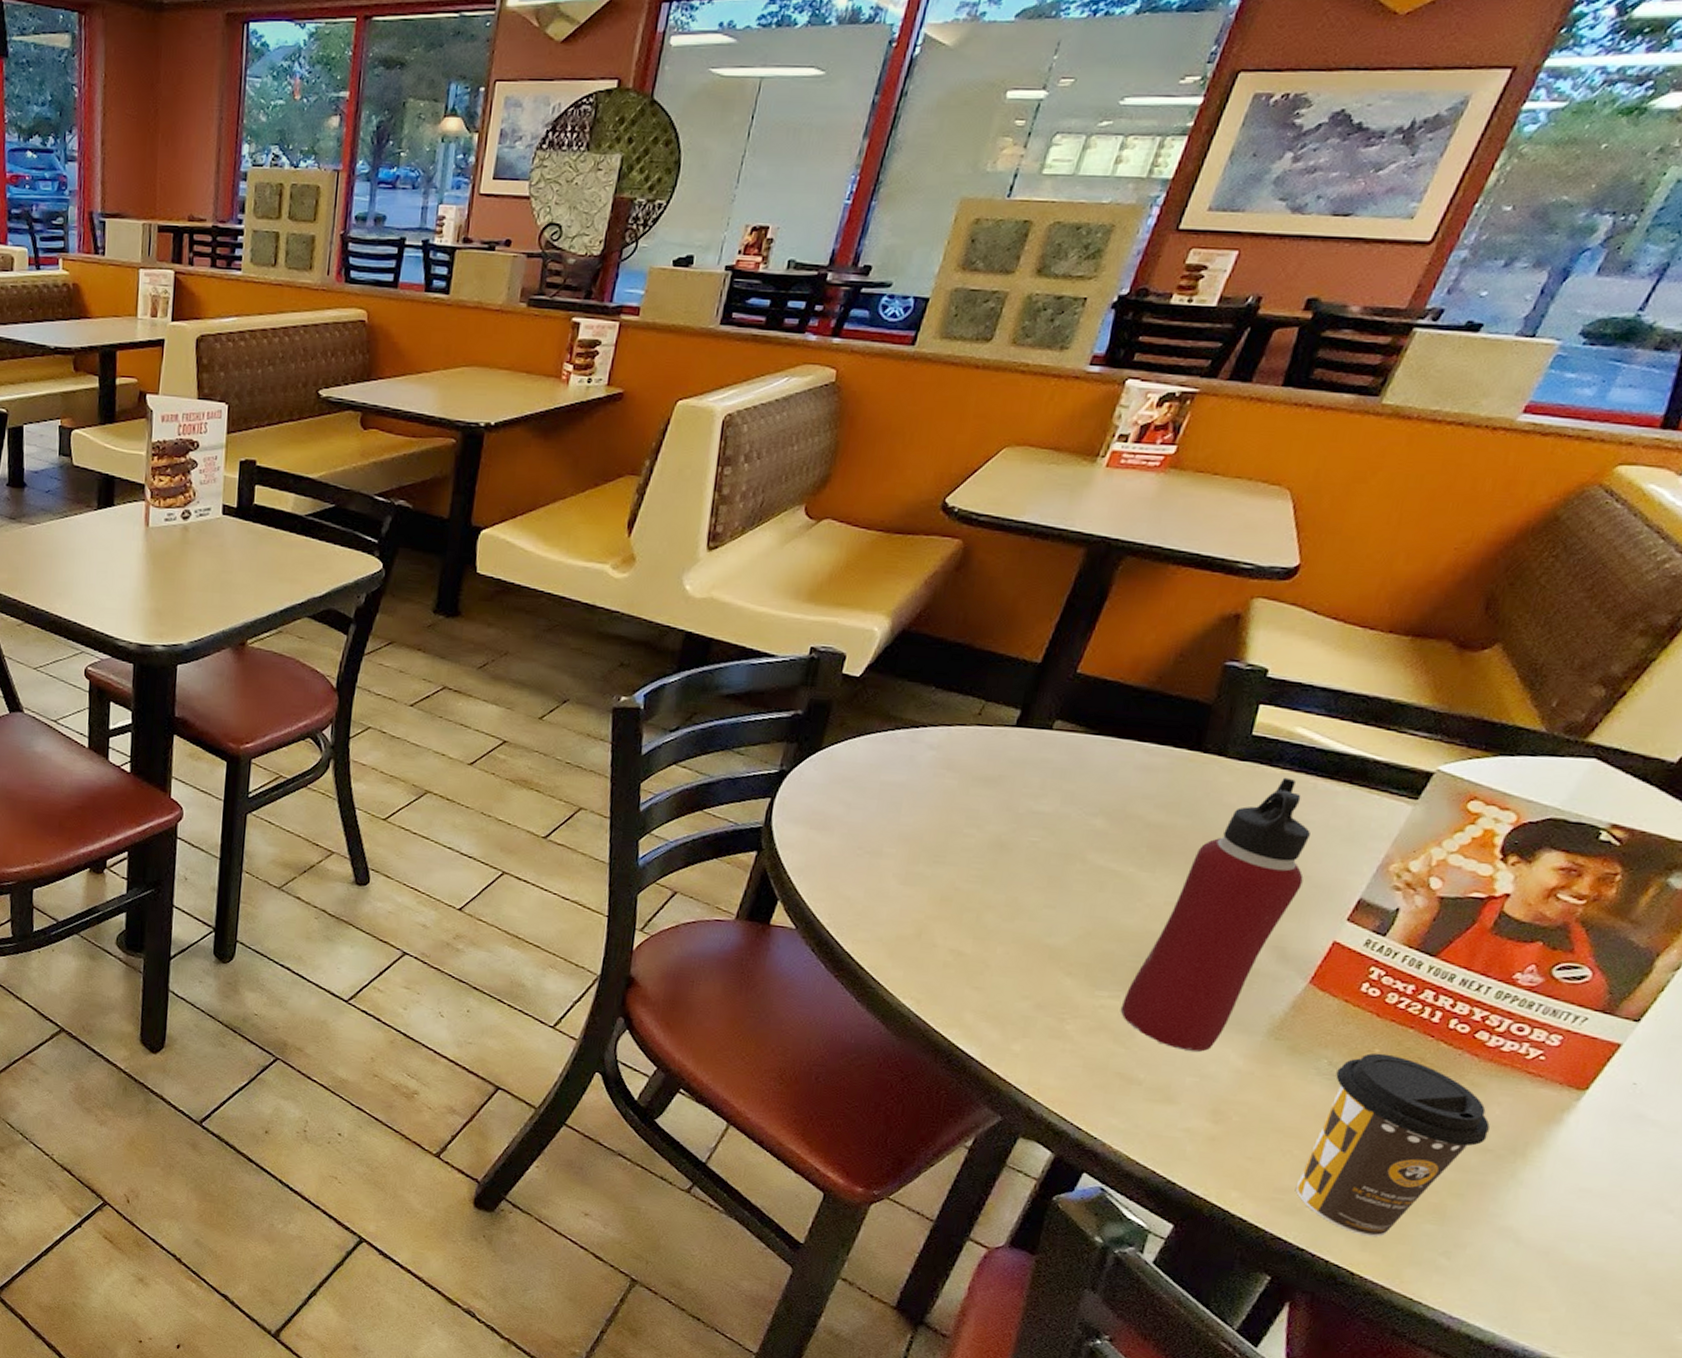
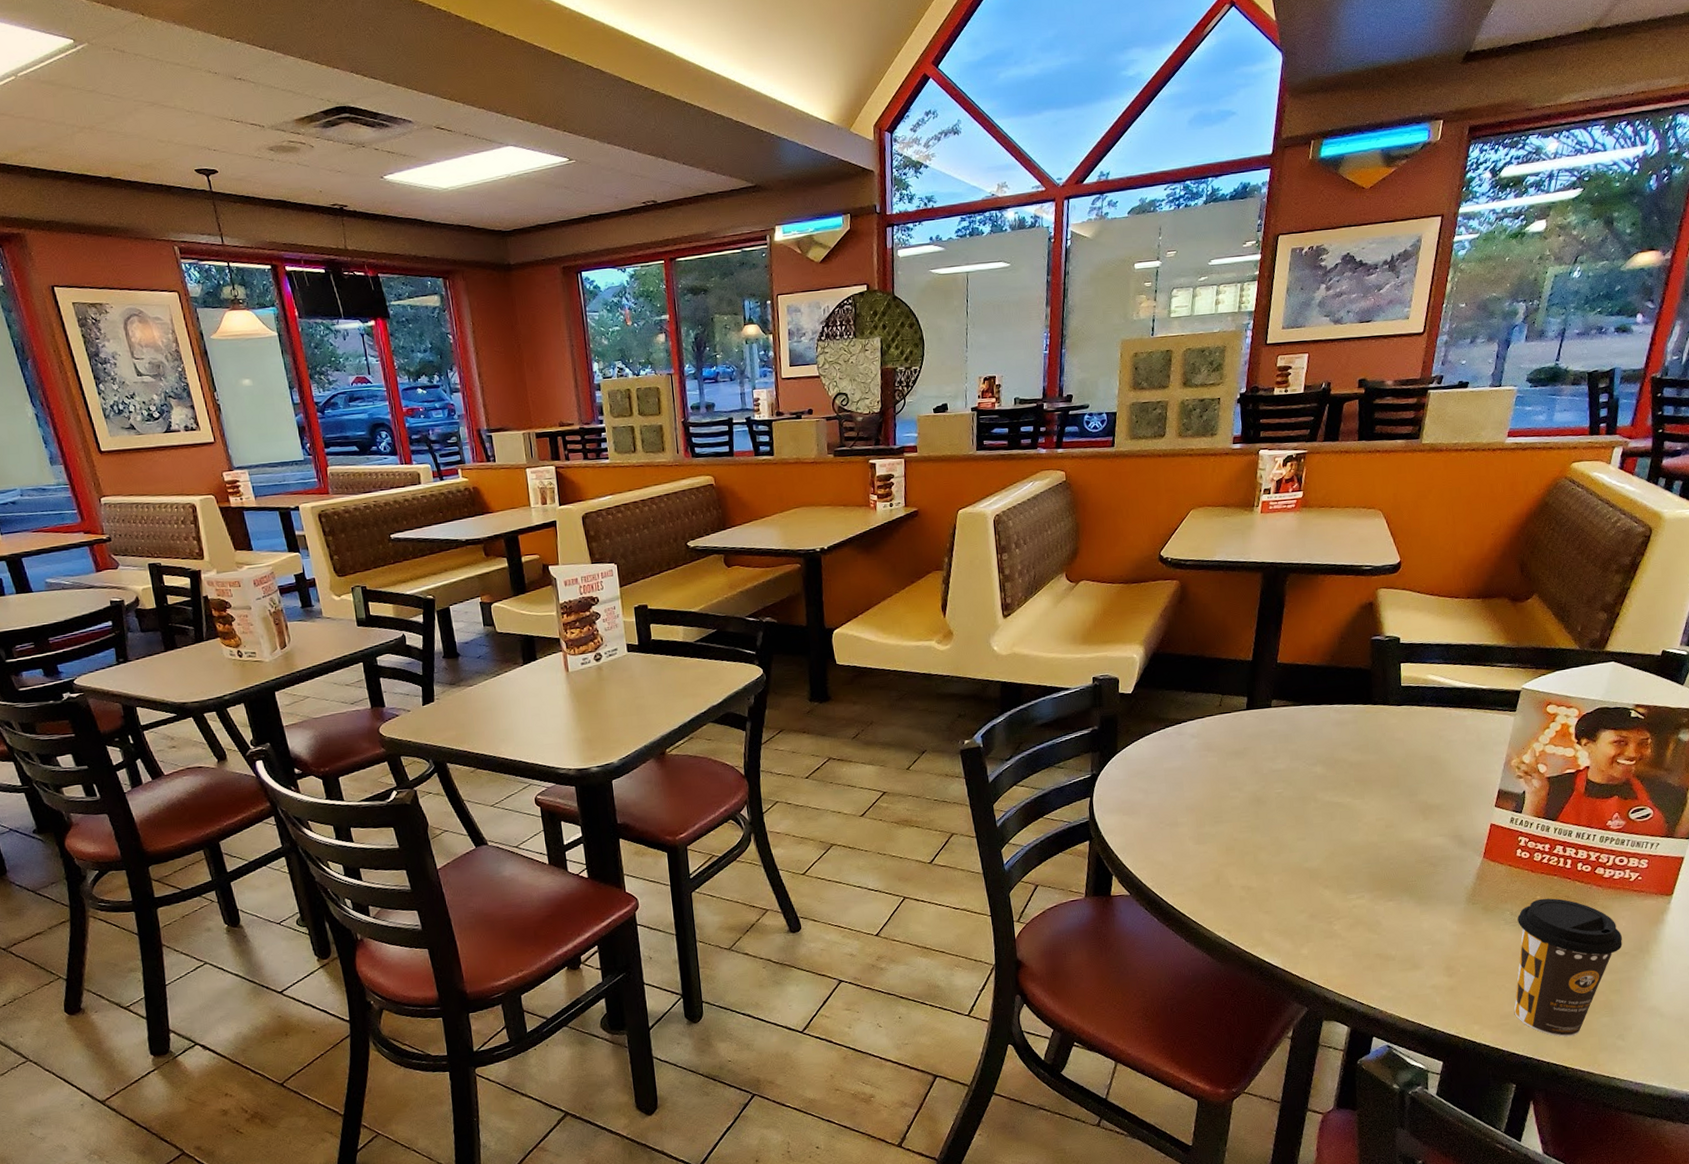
water bottle: present [1120,777,1310,1052] -> none [1367,712,1461,927]

